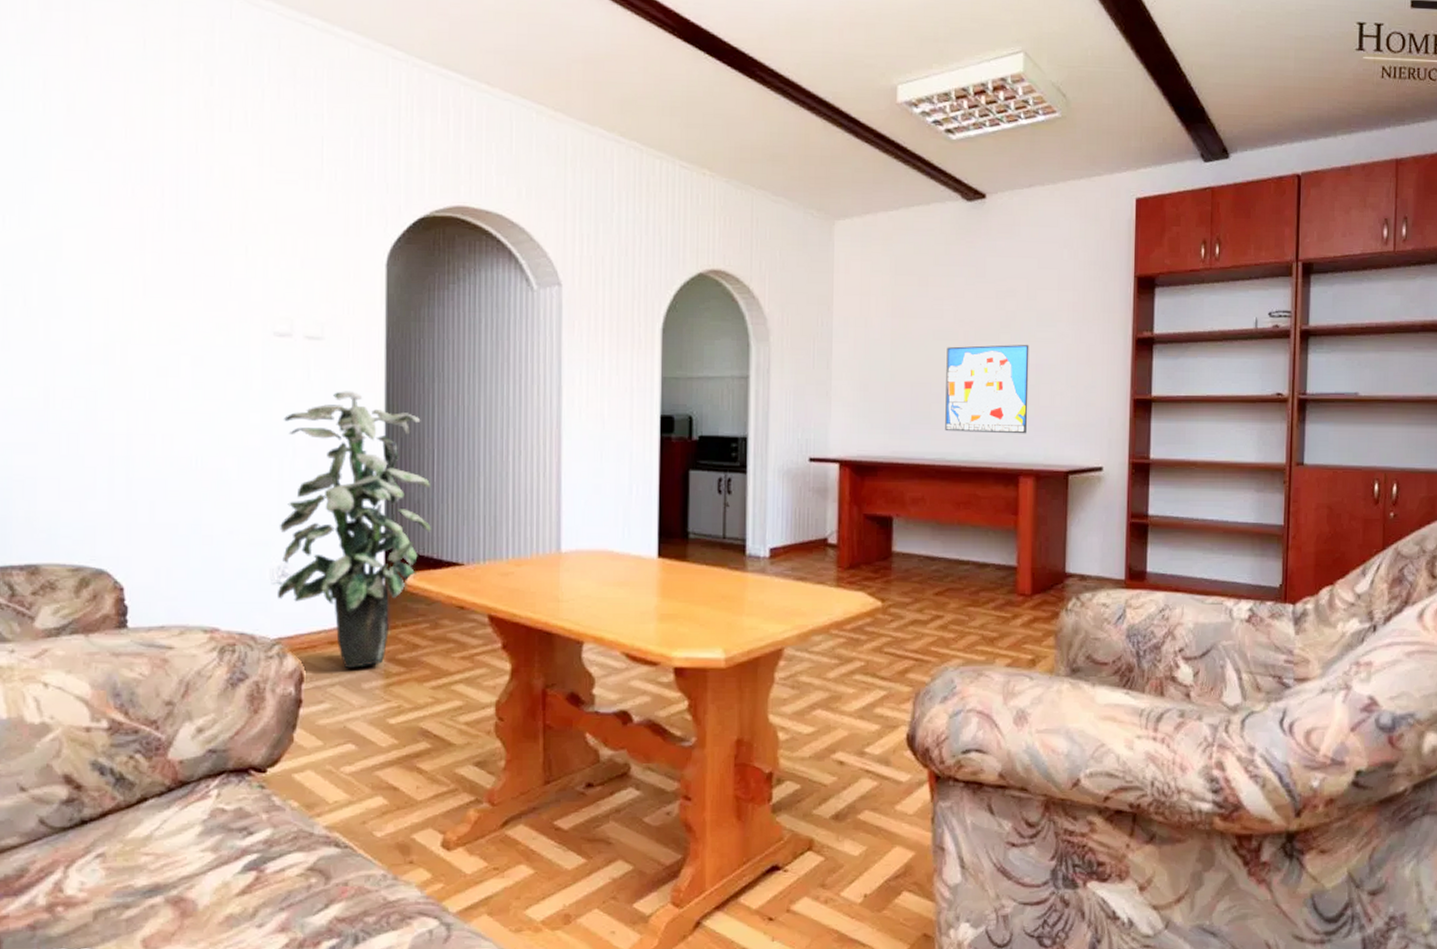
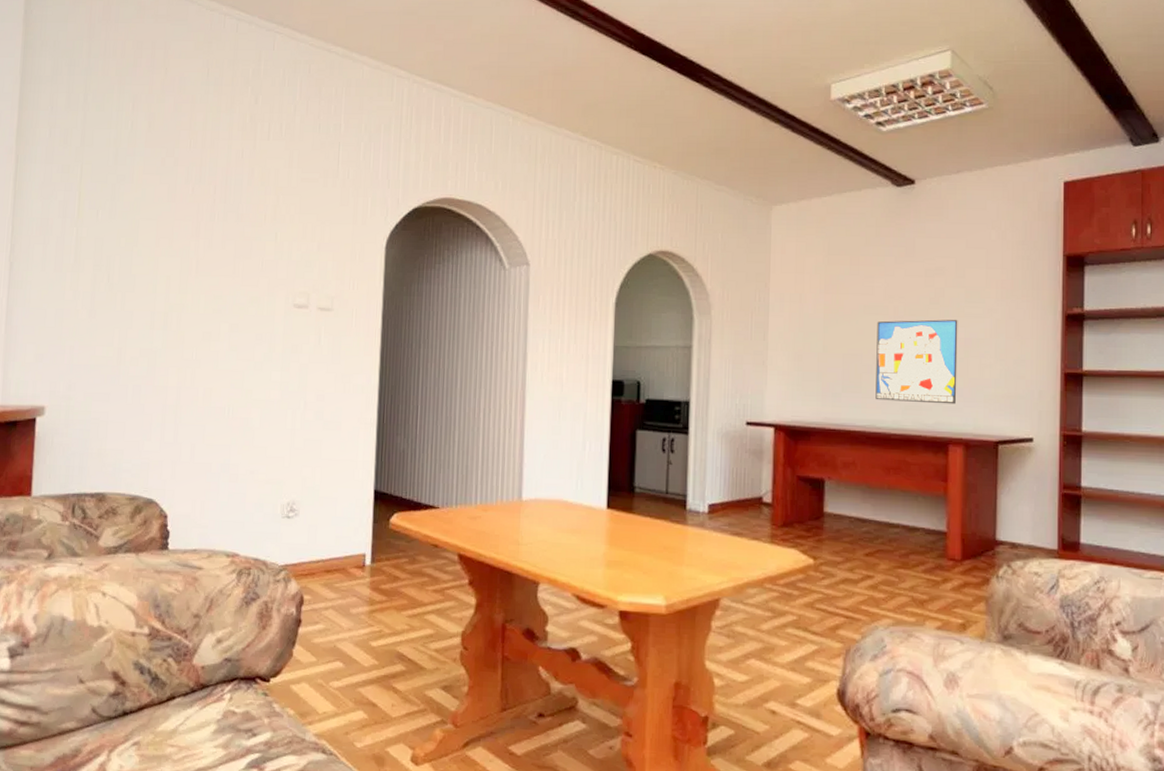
indoor plant: present [276,391,432,669] -> none [285,354,415,595]

